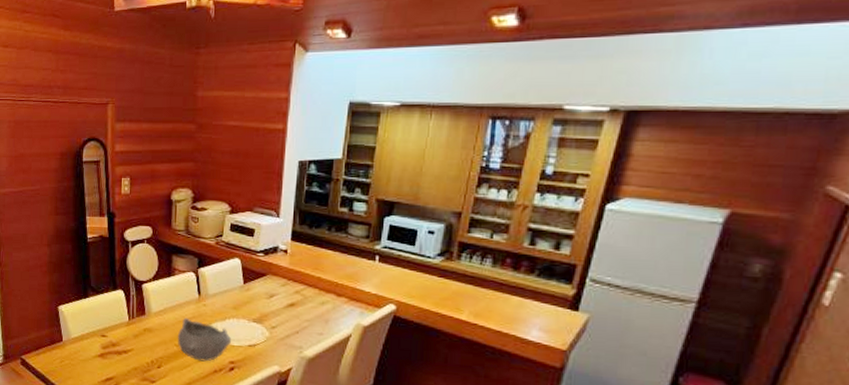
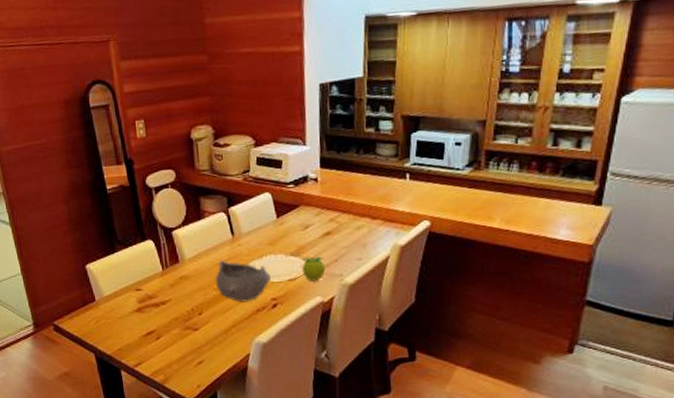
fruit: none [262,325,286,350] -> present [301,256,326,281]

